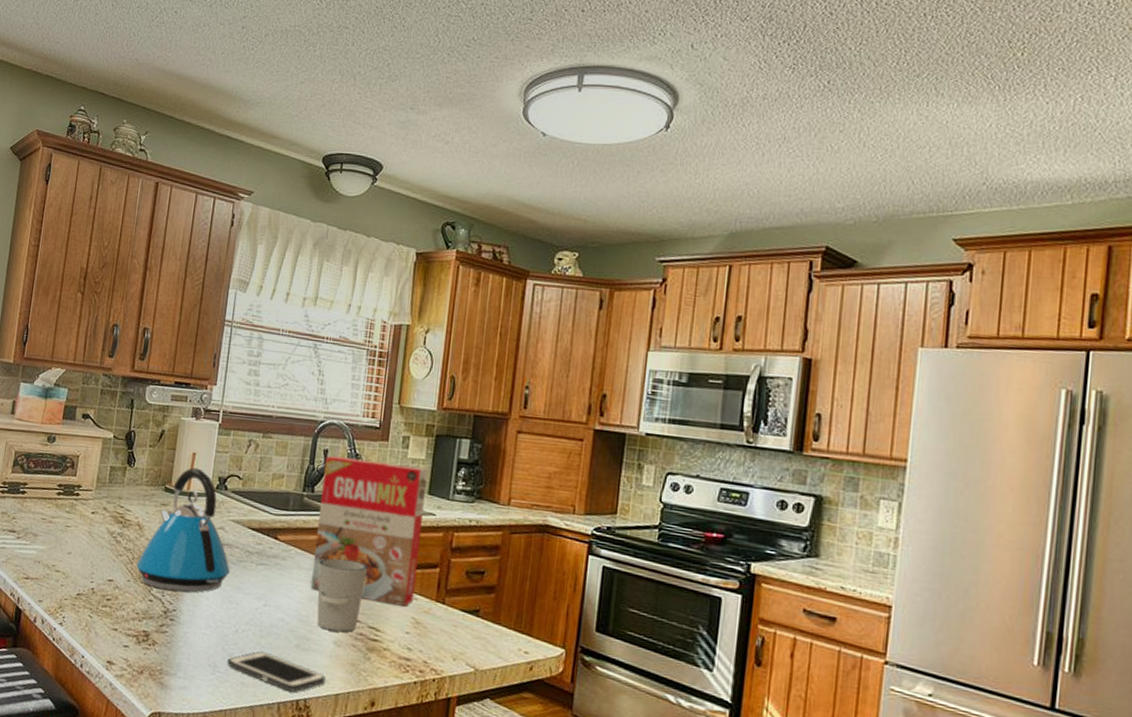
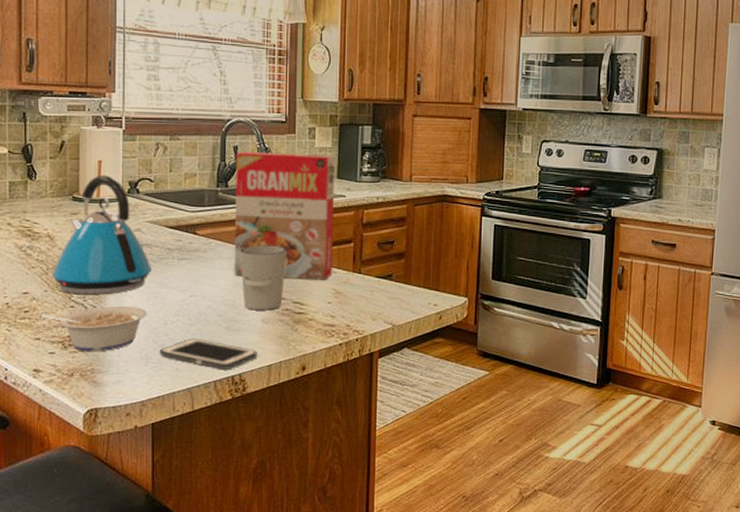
legume: none [120,603,221,653] -> present [40,305,147,352]

